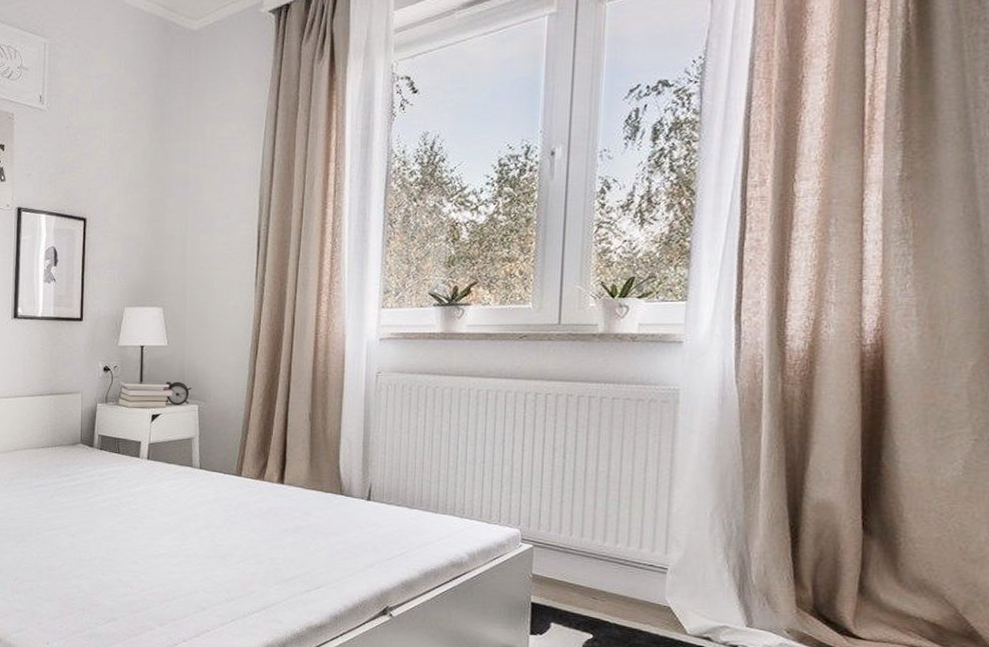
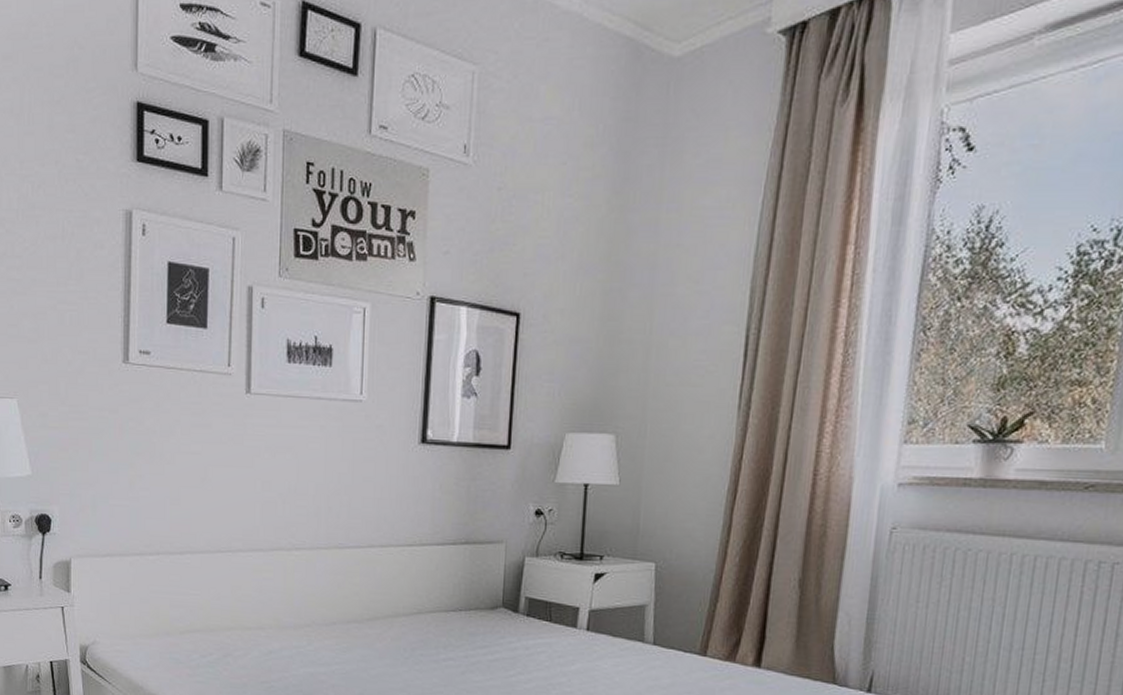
books: present [117,380,173,409] -> none [550,527,624,567]
alarm clock: present [164,381,192,406] -> none [612,531,649,563]

